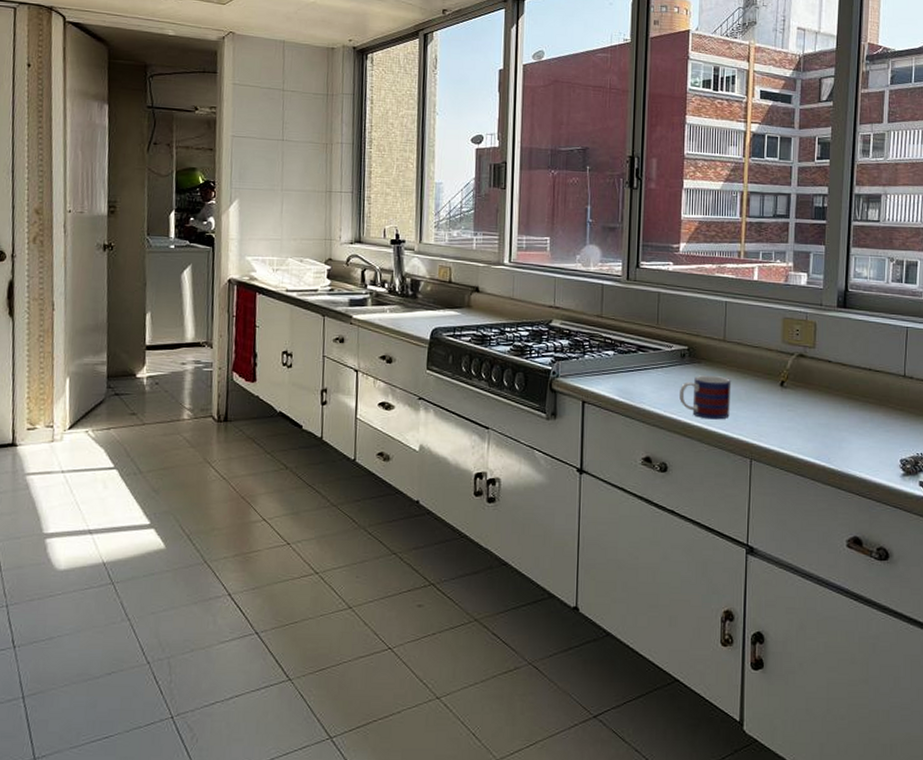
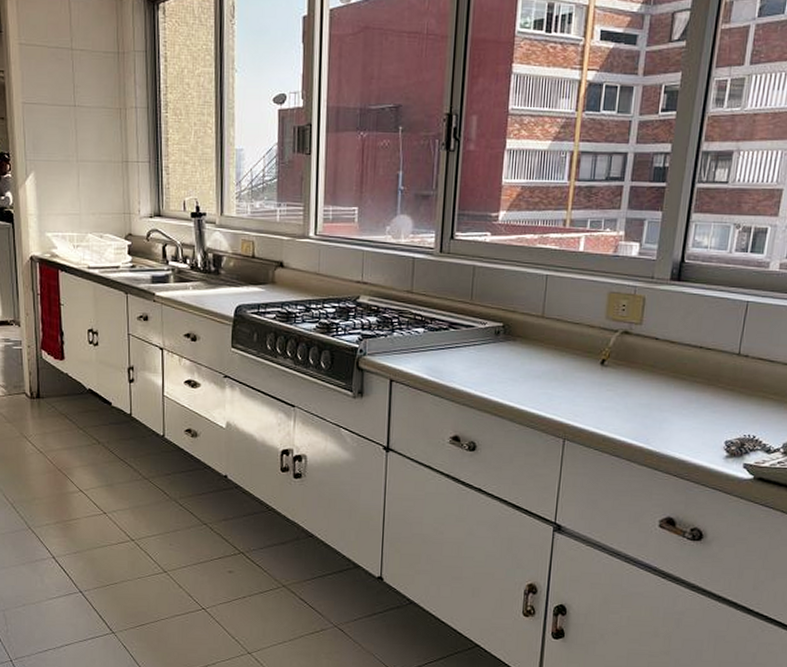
mug: present [680,375,732,420] -> none [492,353,548,399]

